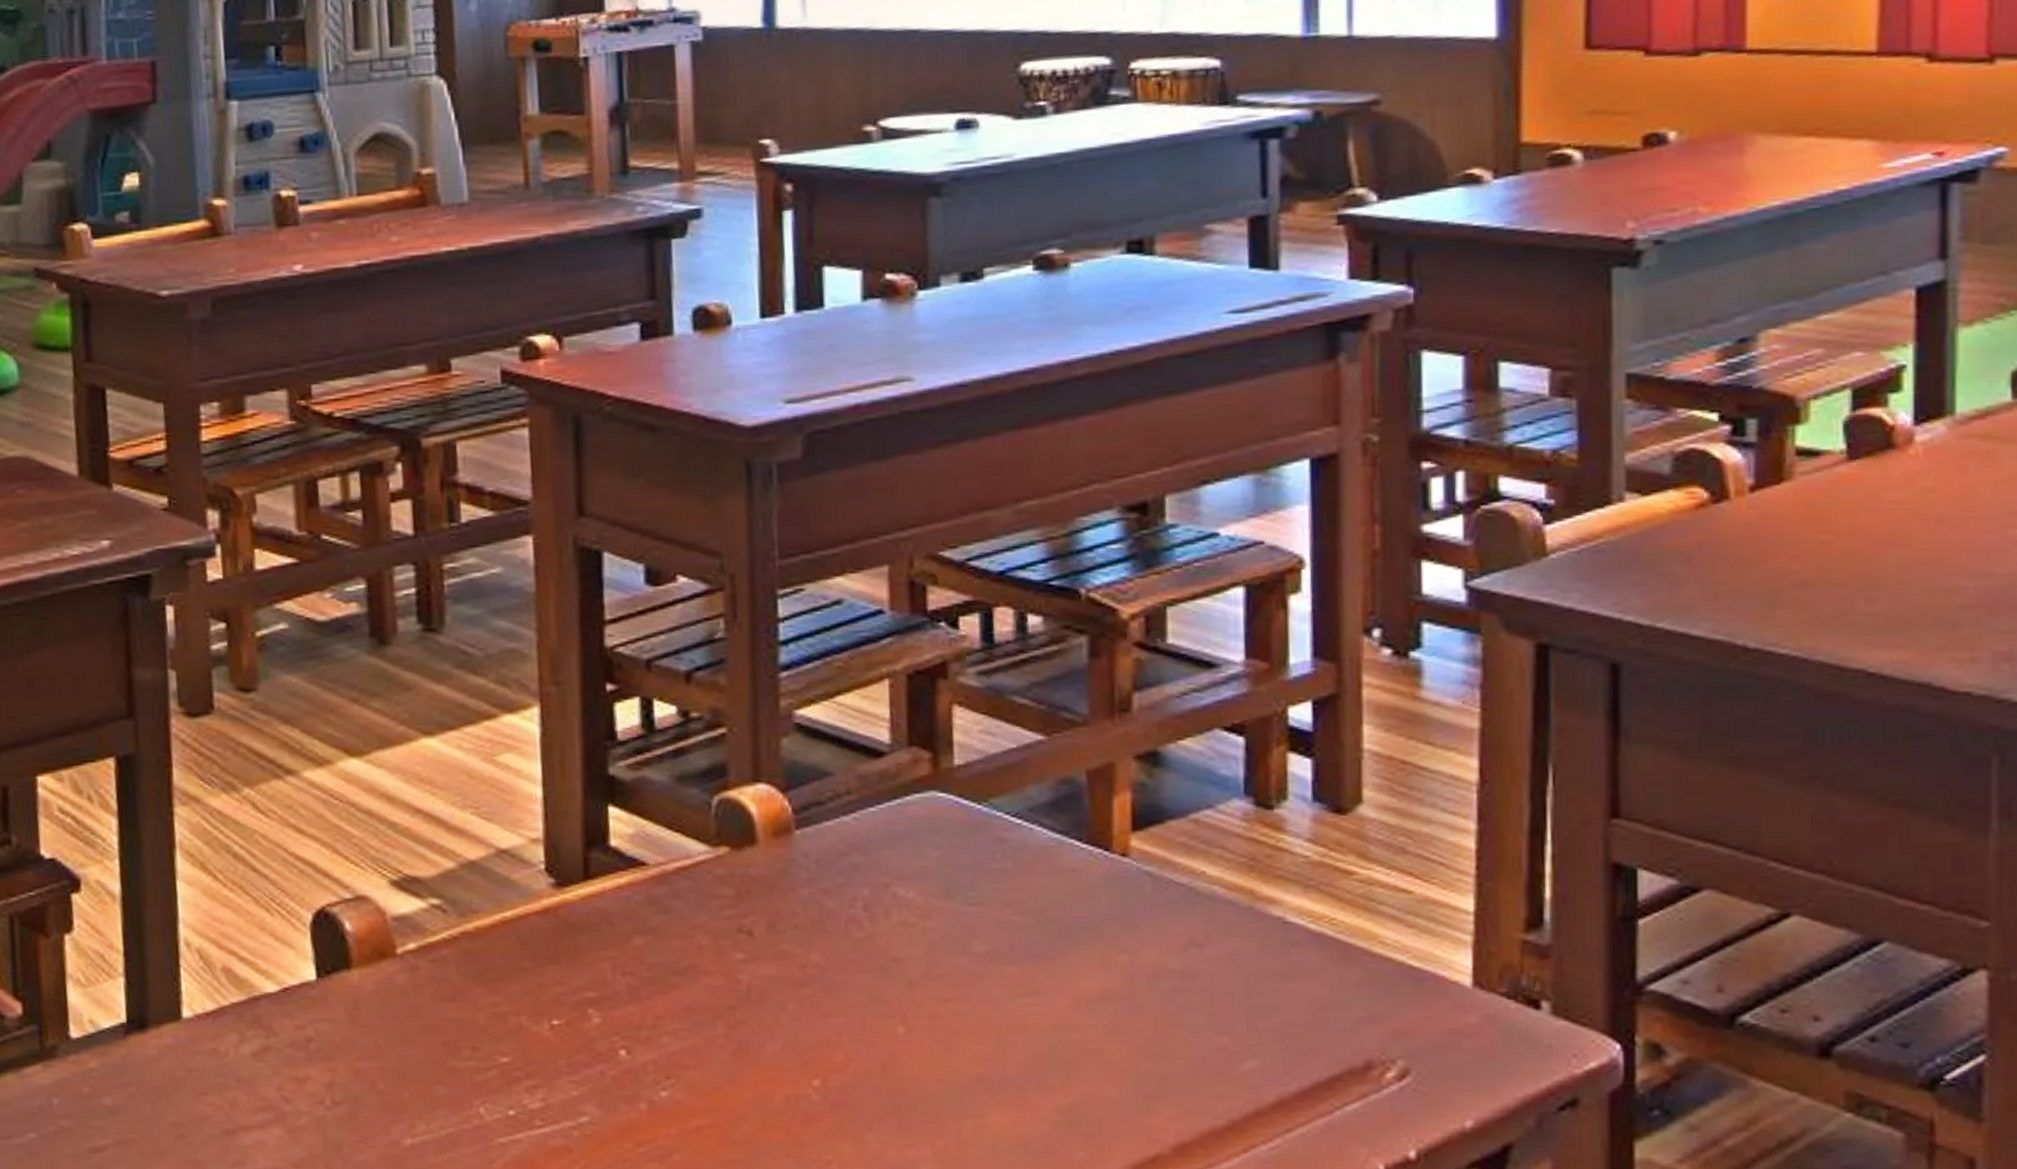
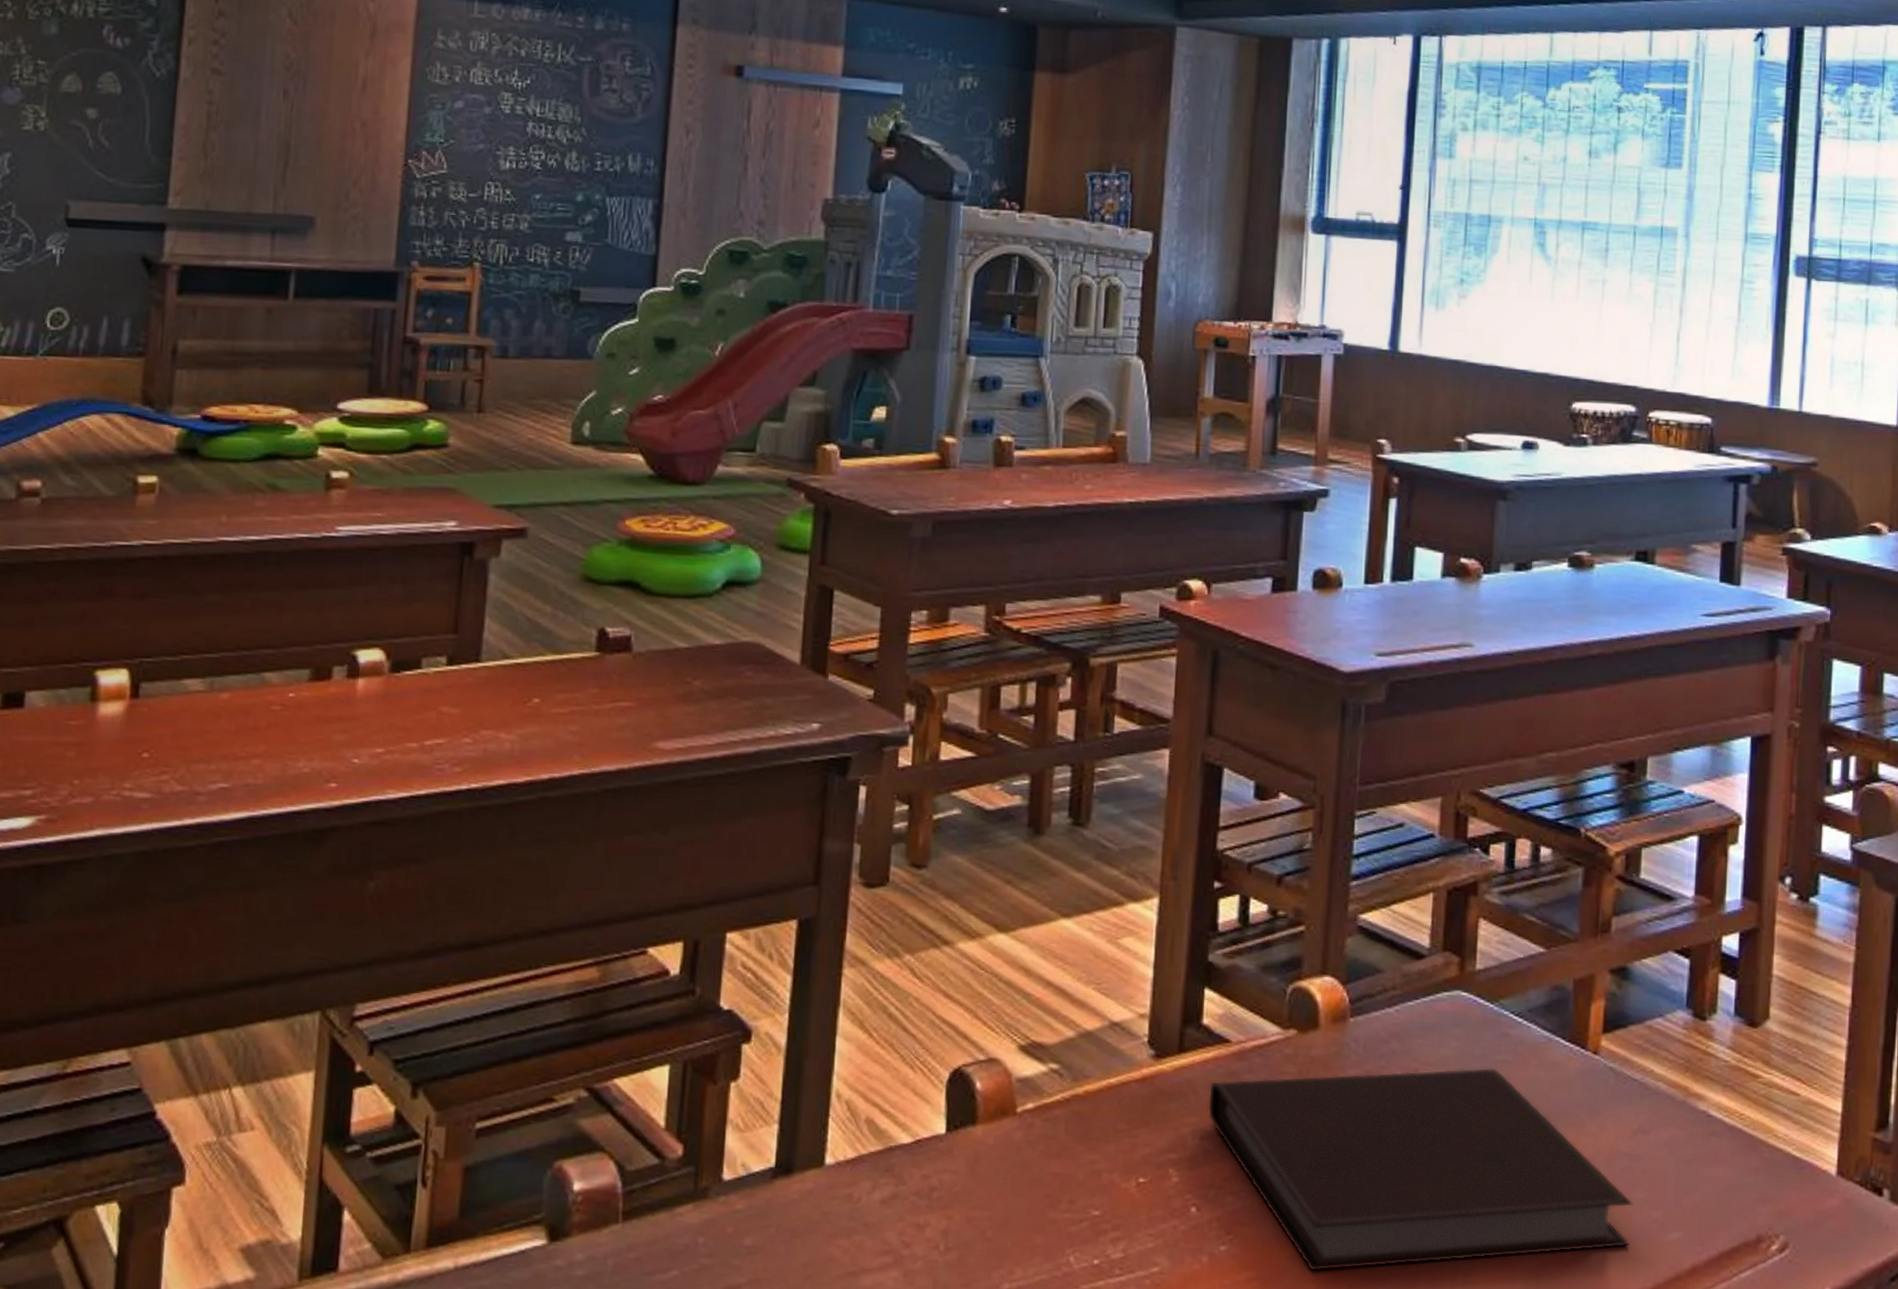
notebook: none [626,878,1191,1118] -> present [1207,1067,1633,1272]

